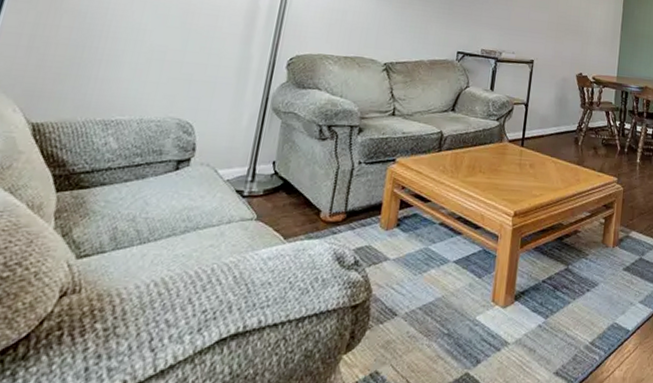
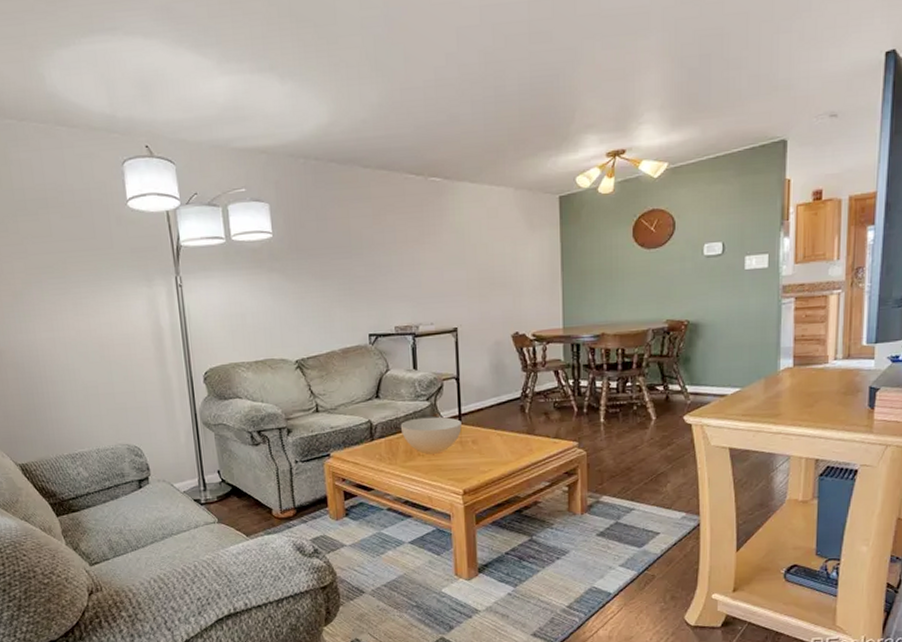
decorative bowl: none [468,135,524,173] -> present [400,416,462,454]

